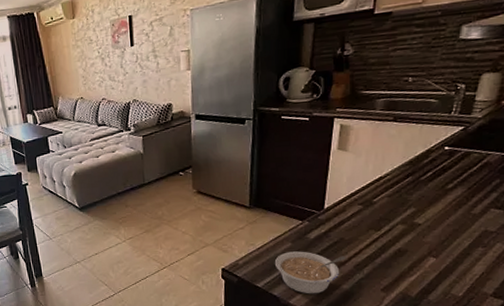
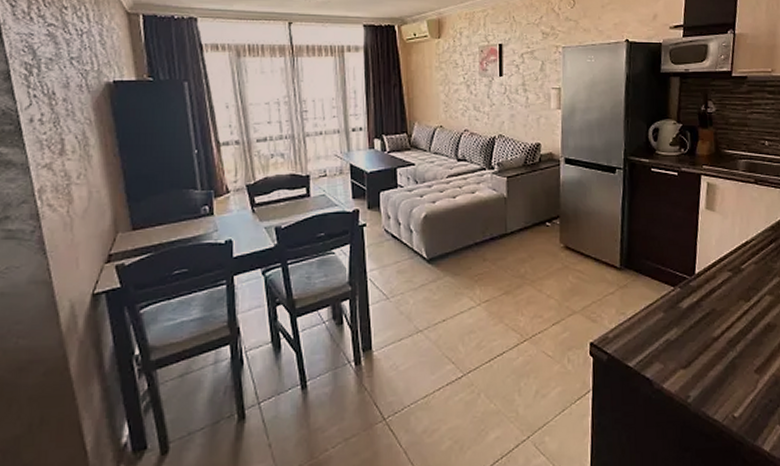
legume: present [274,251,346,294] -> none [646,323,719,377]

